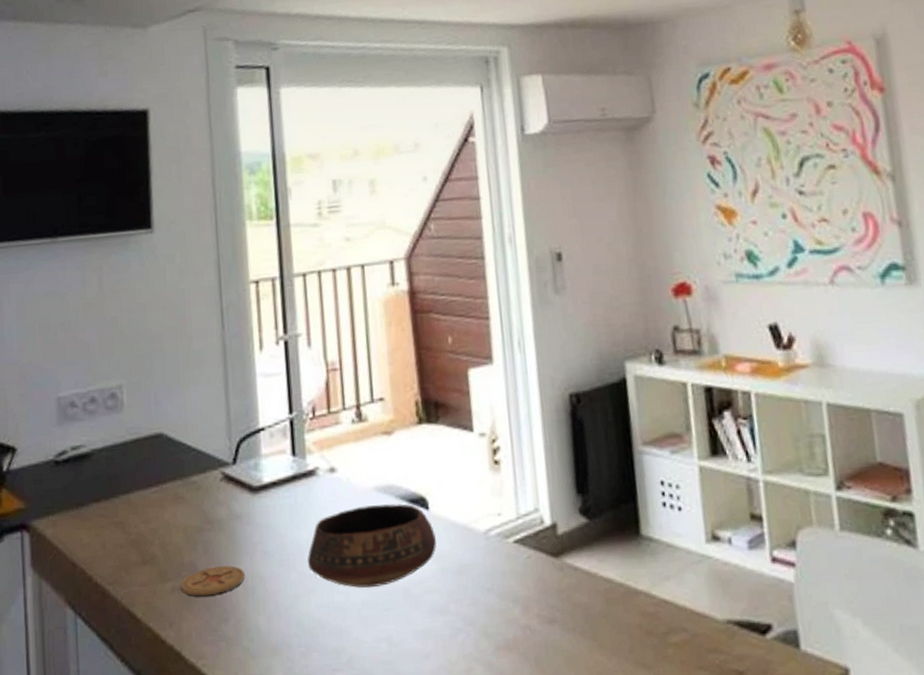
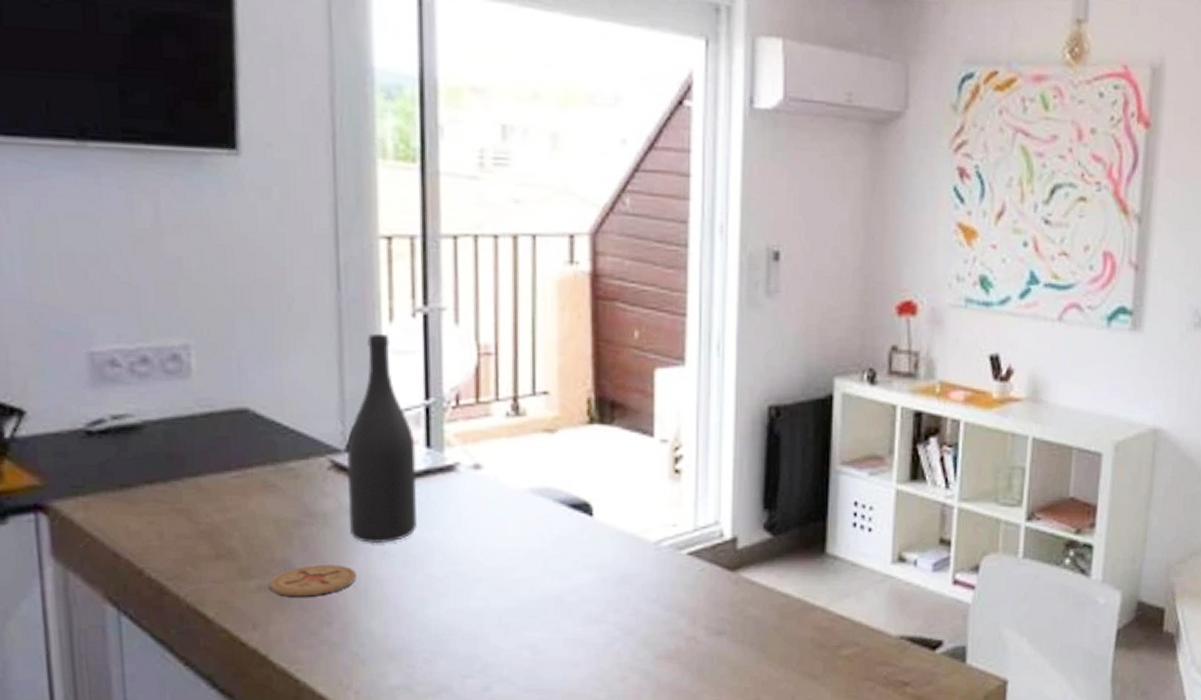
wine bottle: none [233,361,289,546] -> present [347,334,417,544]
bowl: present [308,503,437,588] -> none [439,508,599,594]

